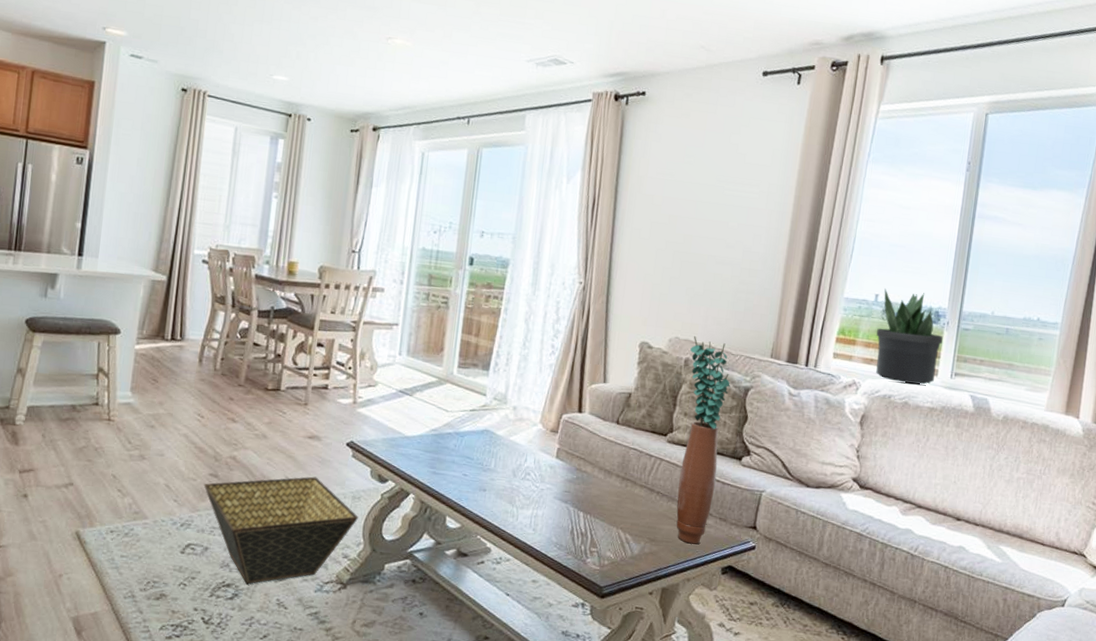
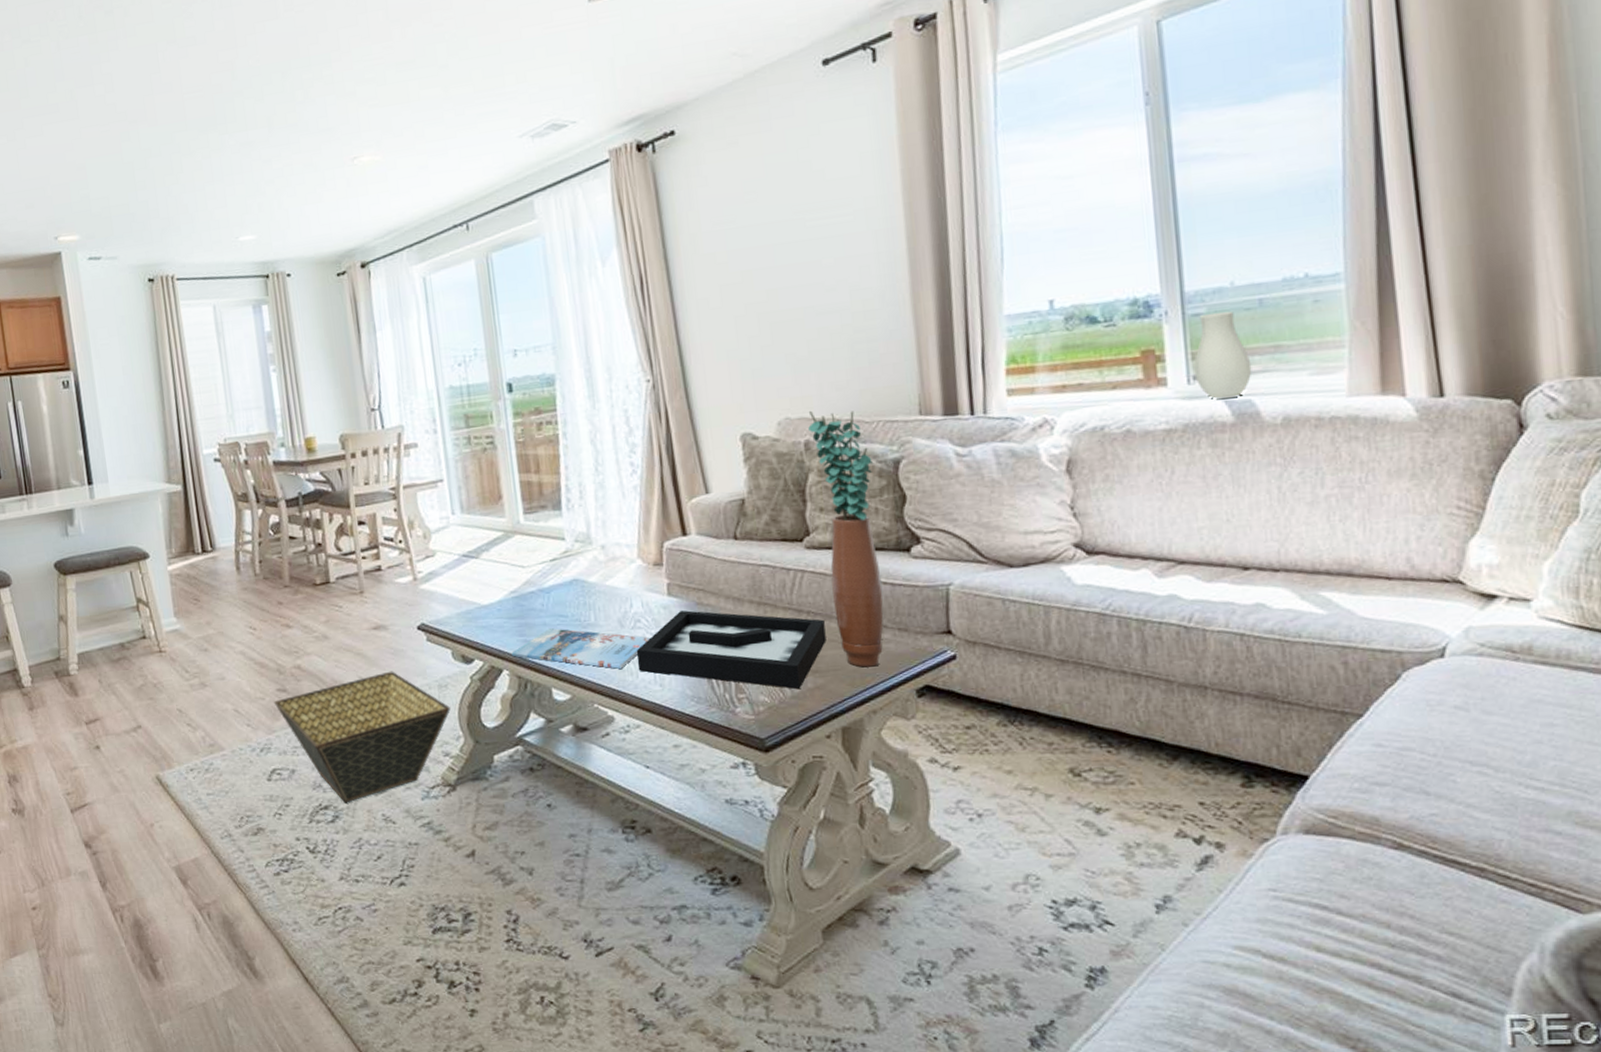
magazine: none [420,465,535,510] -> present [511,627,651,669]
decorative tray: none [519,471,668,552] -> present [636,610,826,690]
planter: present [876,288,943,385] -> none [1060,281,1164,407]
vase: none [956,330,993,395] -> present [1193,311,1252,400]

